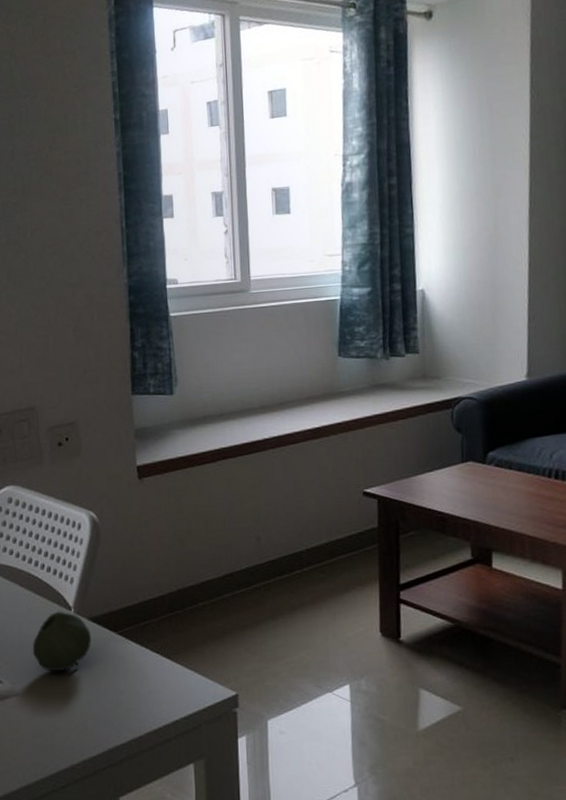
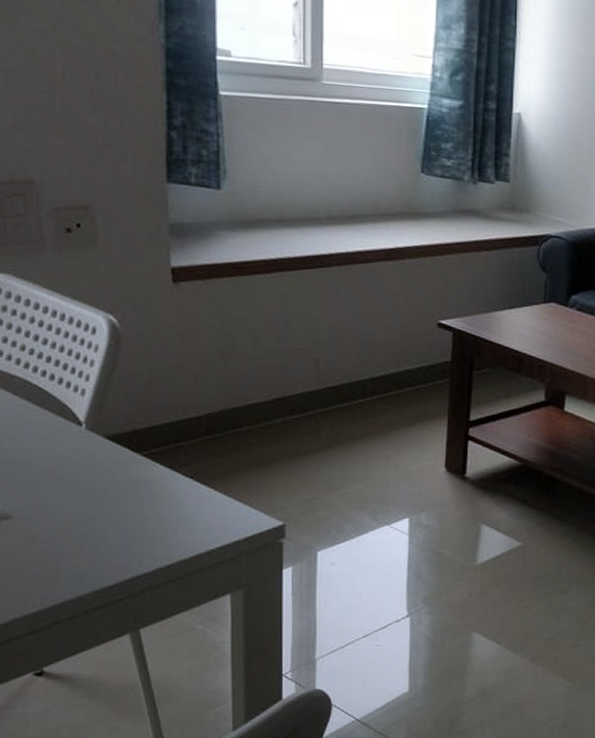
fruit: present [32,611,92,672] -> none [29,426,109,494]

